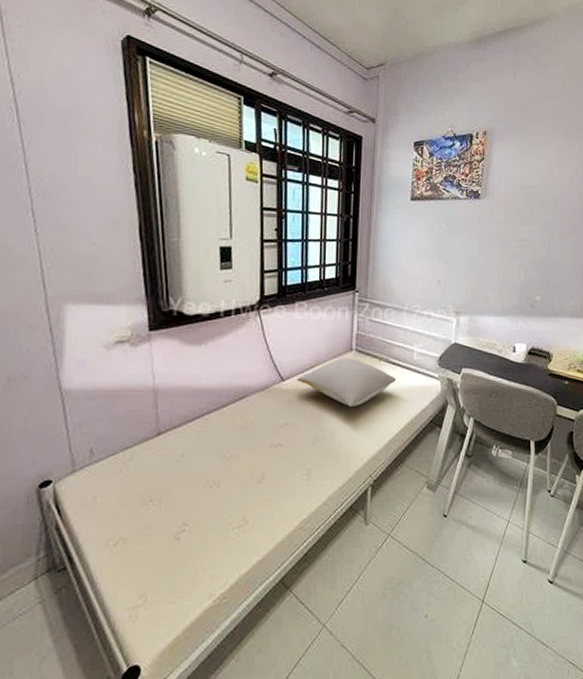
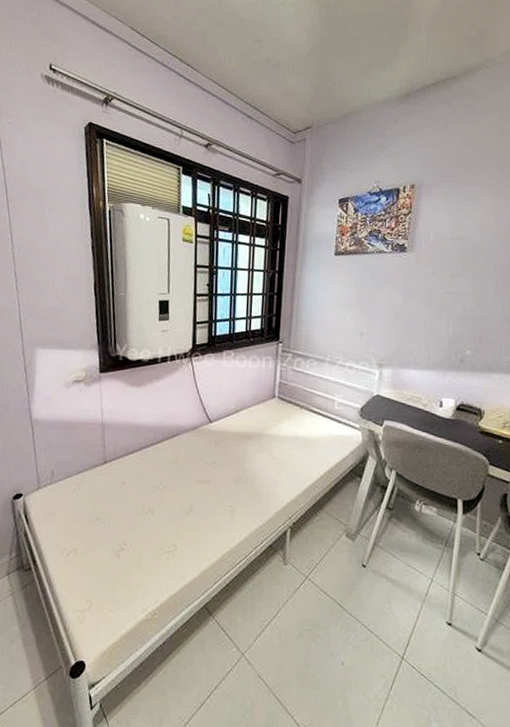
pillow: present [296,358,396,408] -> none [222,404,317,452]

